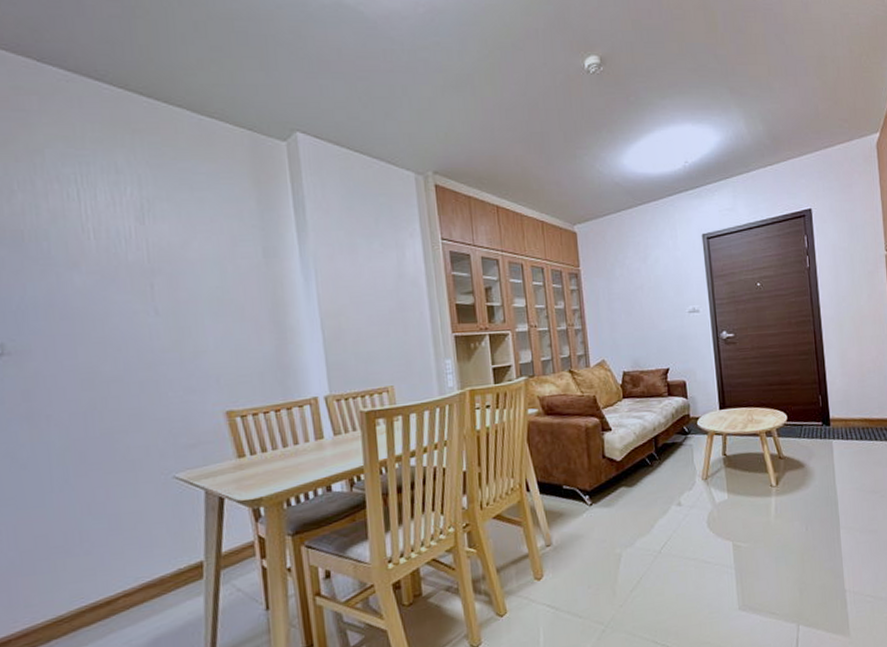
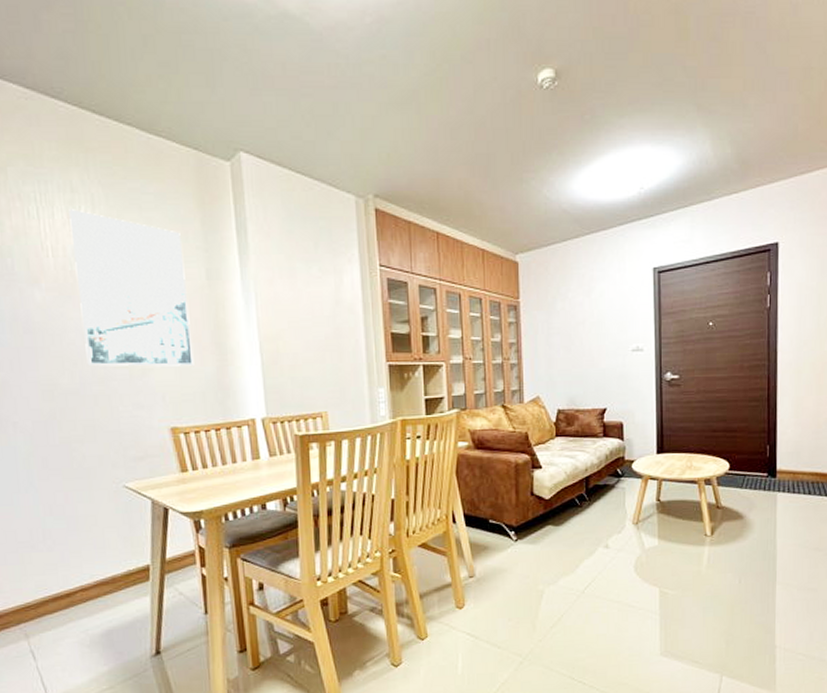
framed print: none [113,190,251,351] -> present [69,209,194,367]

